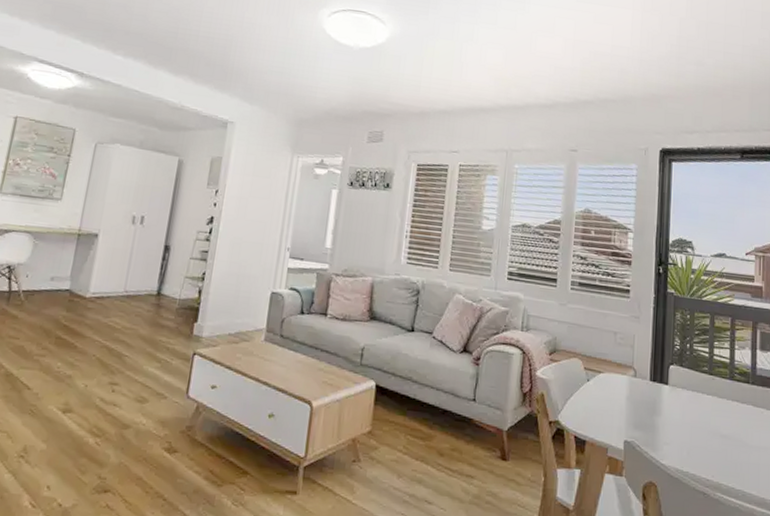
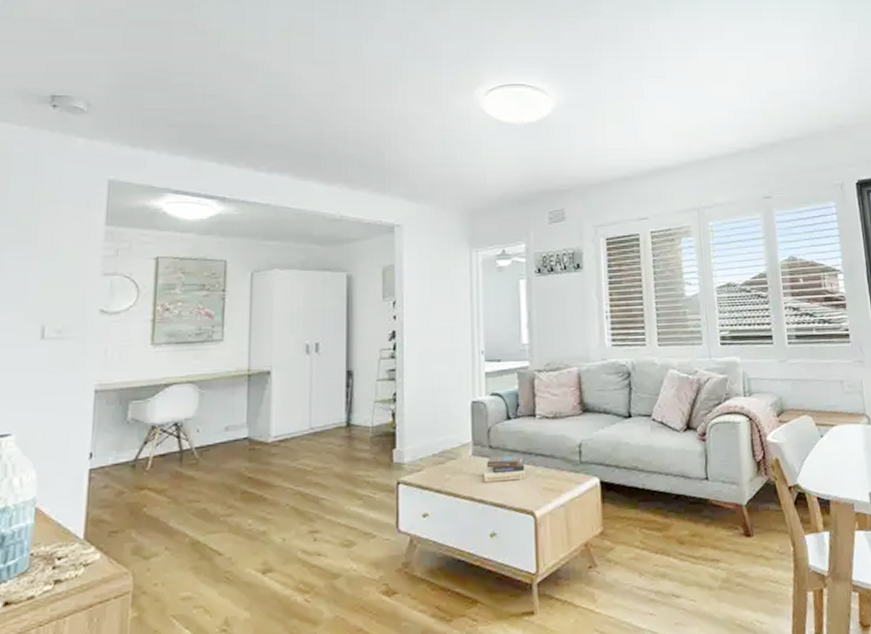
books: none [270,344,311,371] -> present [483,454,527,483]

